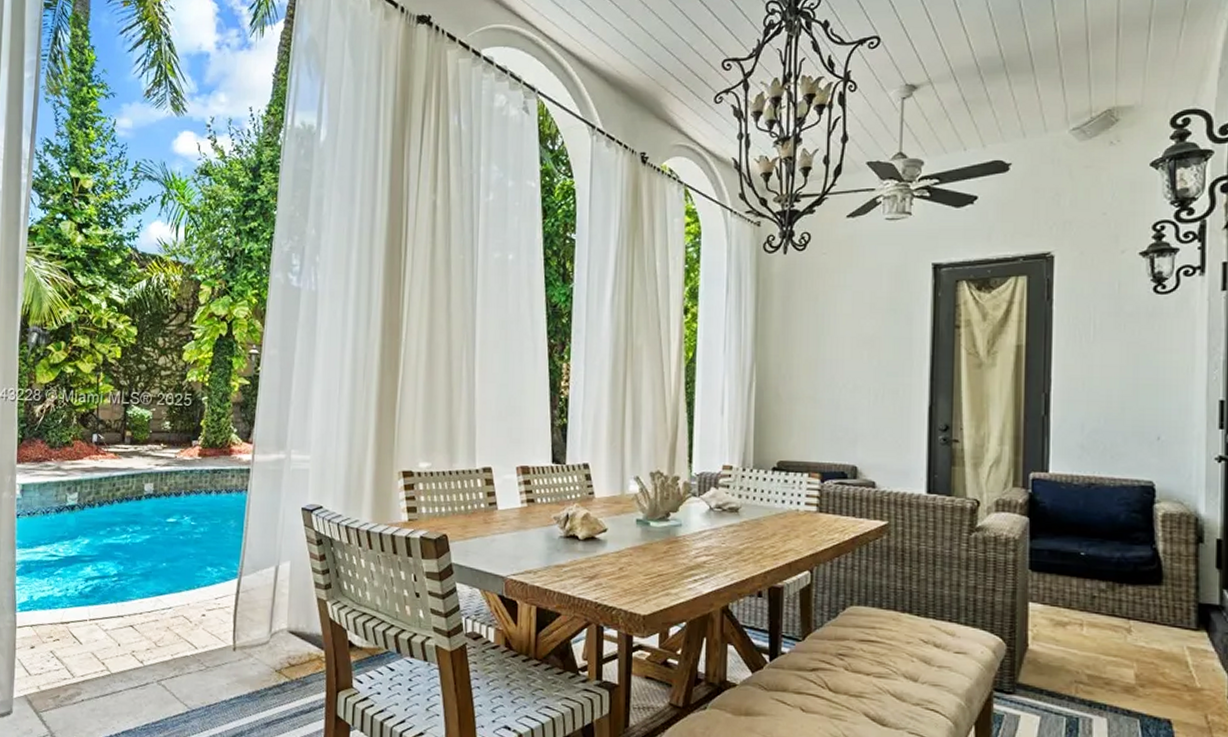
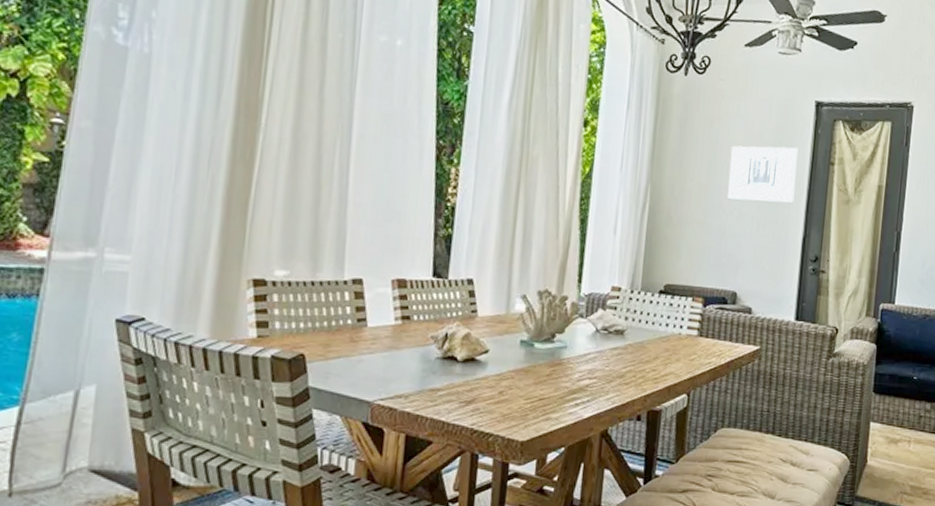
wall art: none [839,313,917,373] -> present [727,145,799,204]

